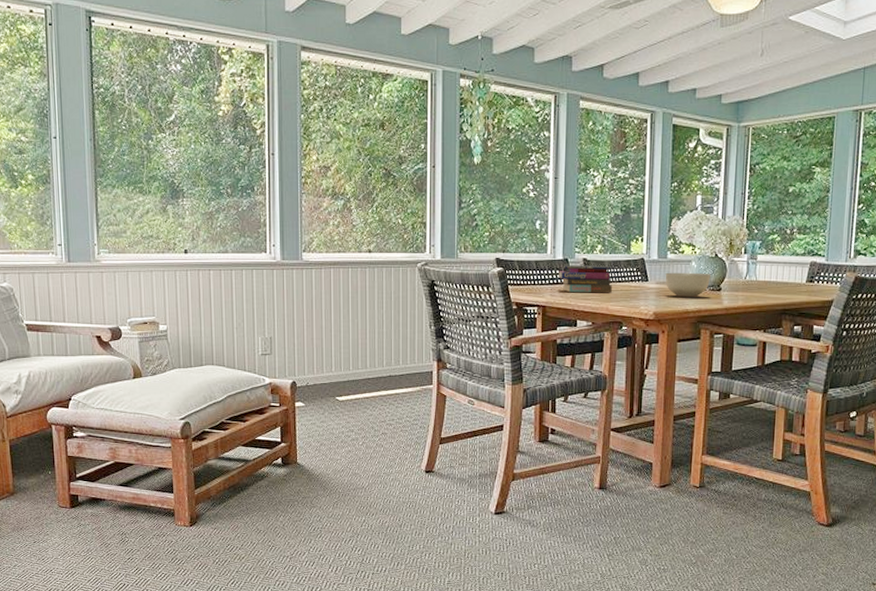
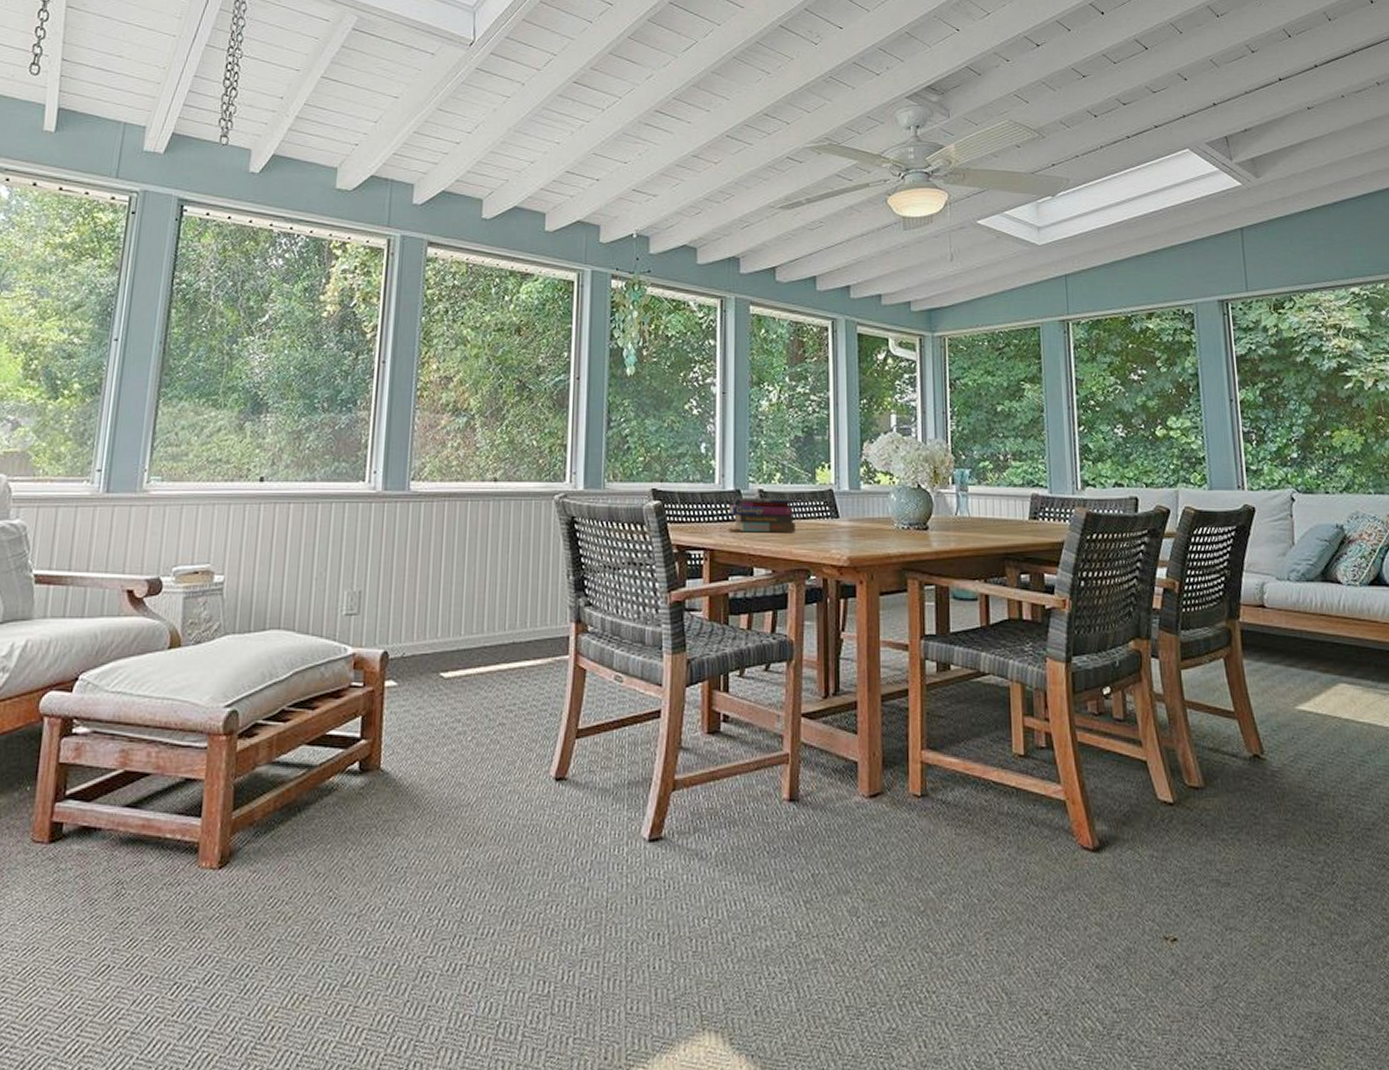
bowl: present [665,272,710,297] -> none [859,507,914,538]

